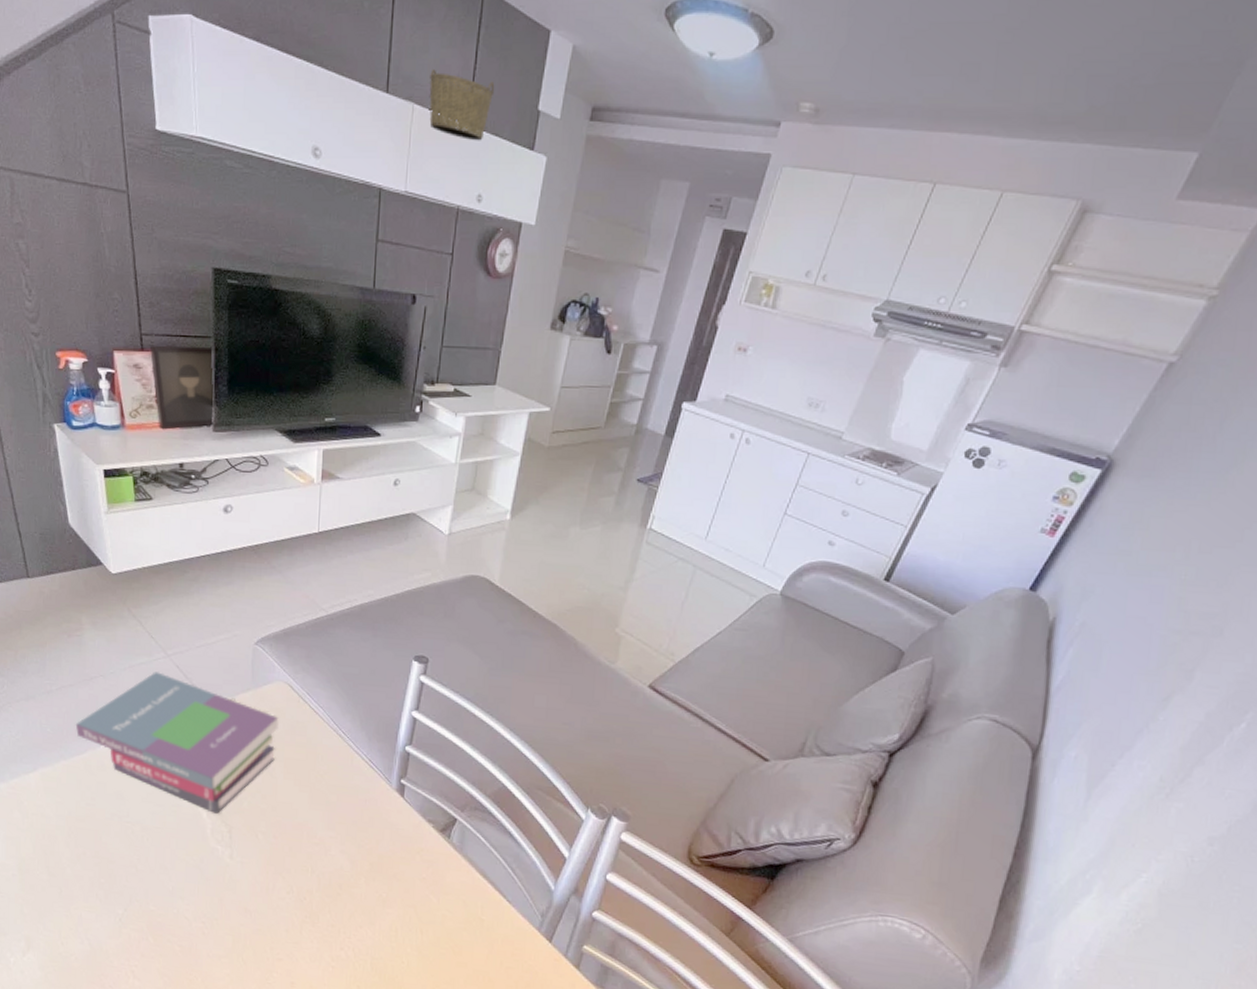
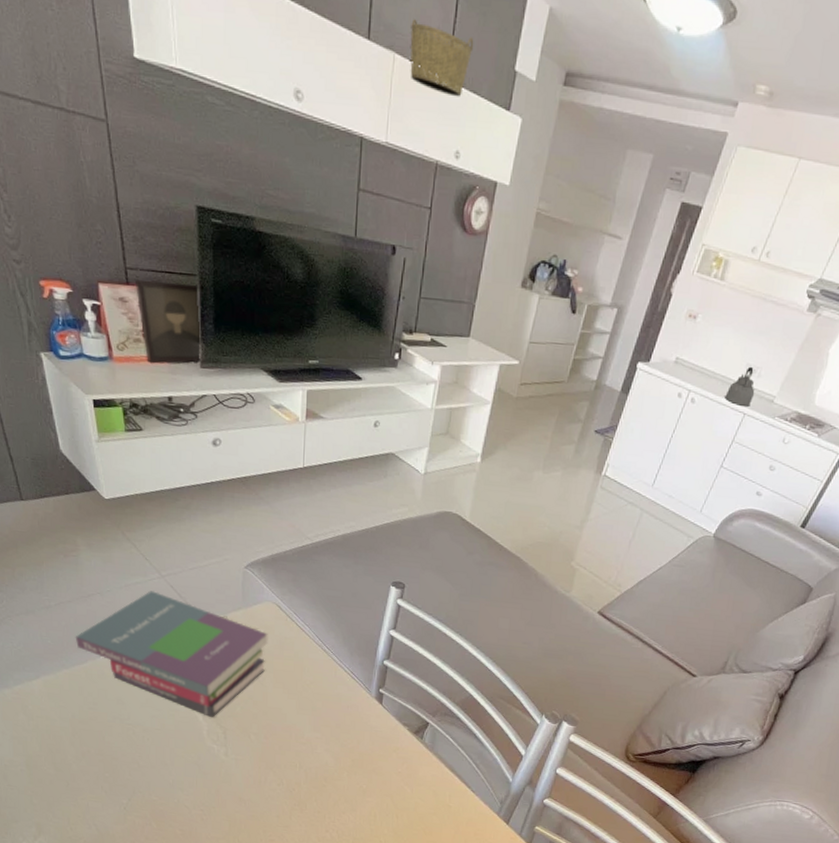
kettle: none [784,400,819,446] -> present [725,366,755,408]

